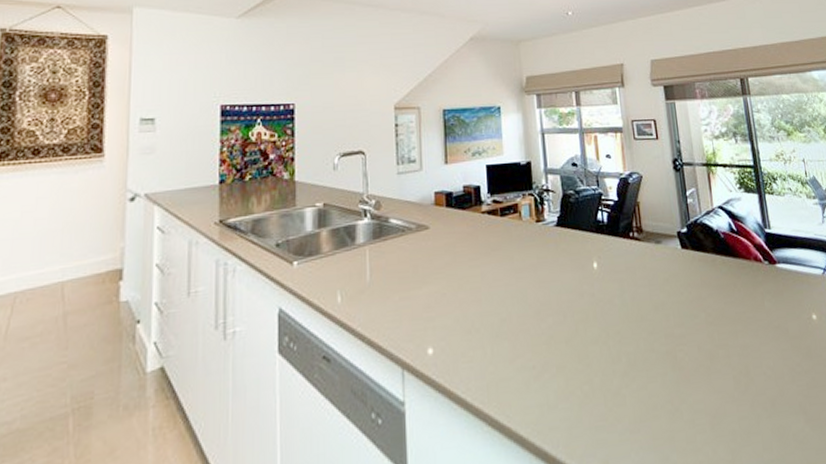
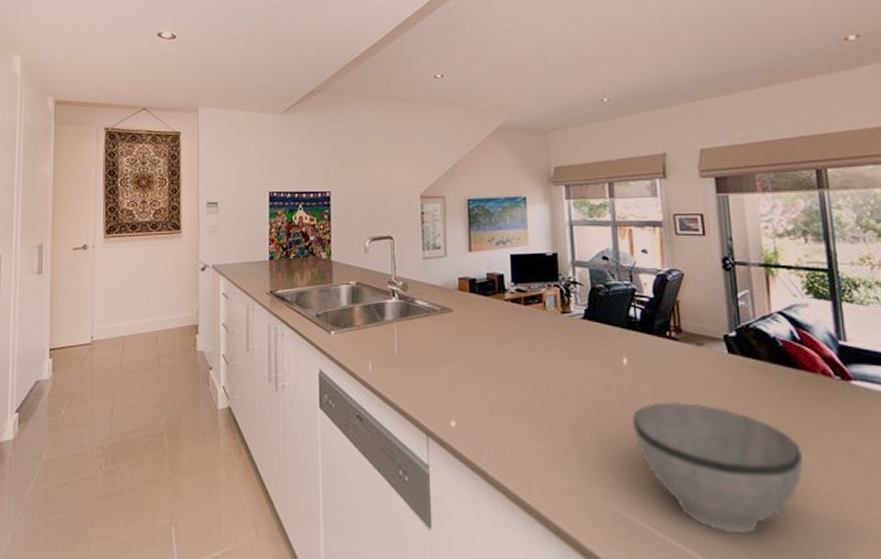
bowl: none [603,300,745,424] -> present [632,402,803,535]

